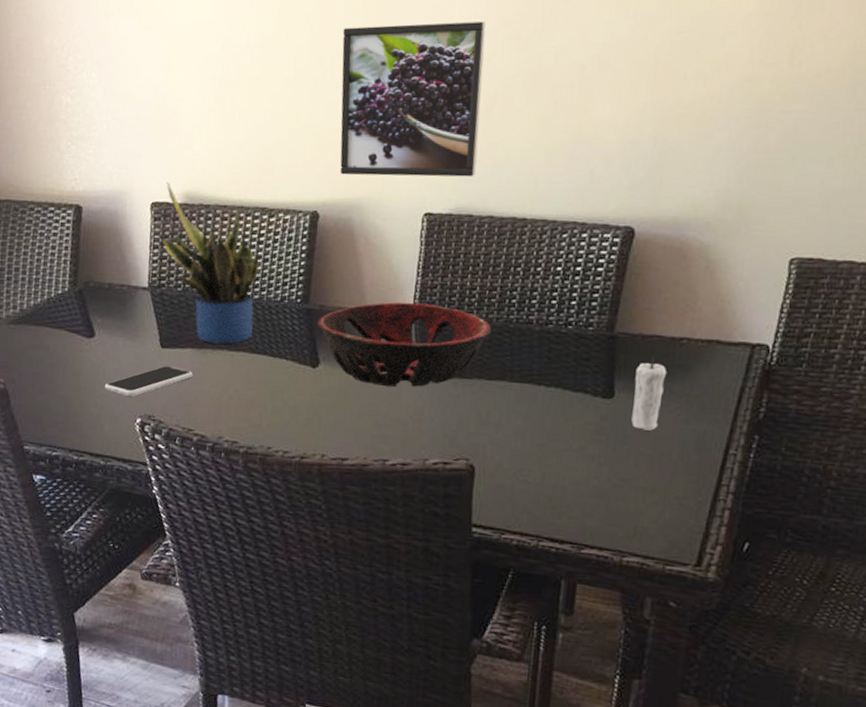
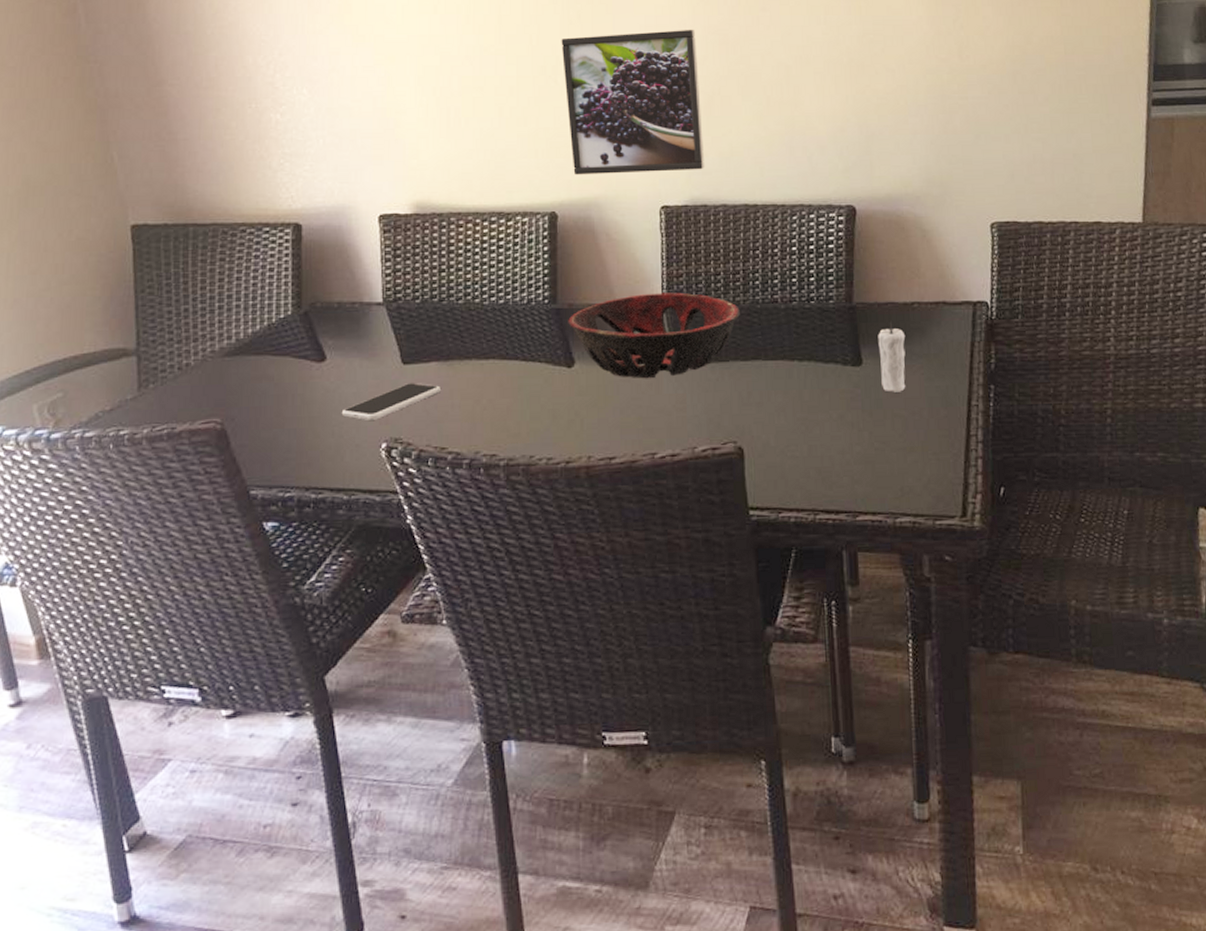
potted plant: present [162,182,260,344] -> none [394,193,502,354]

